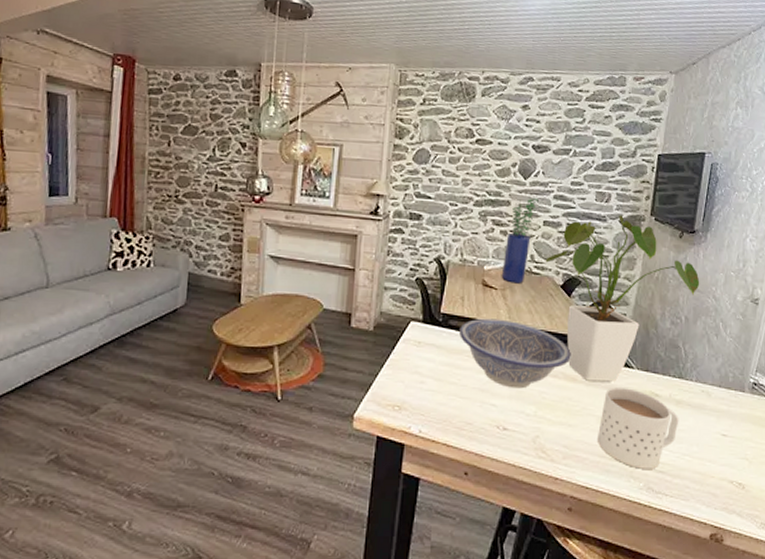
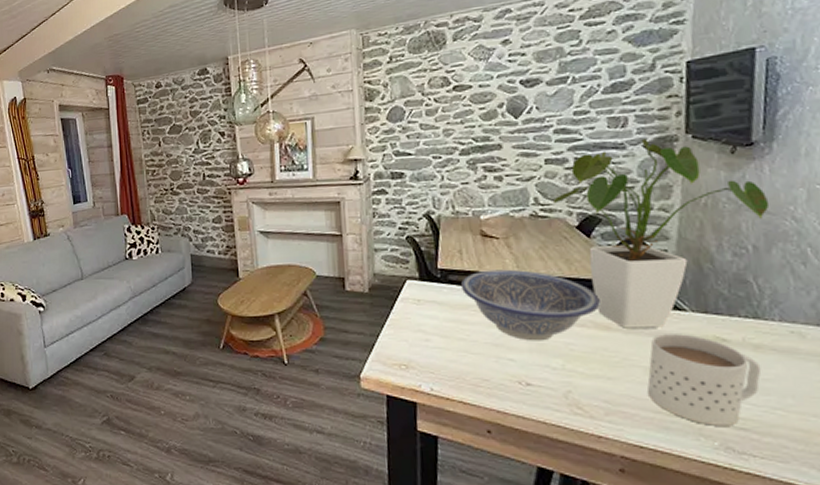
vase: present [501,193,539,284] -> none [501,131,535,231]

